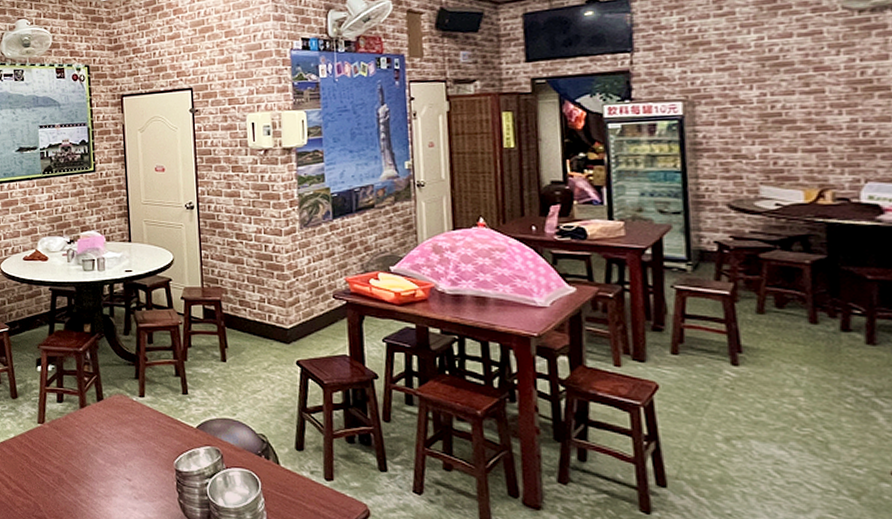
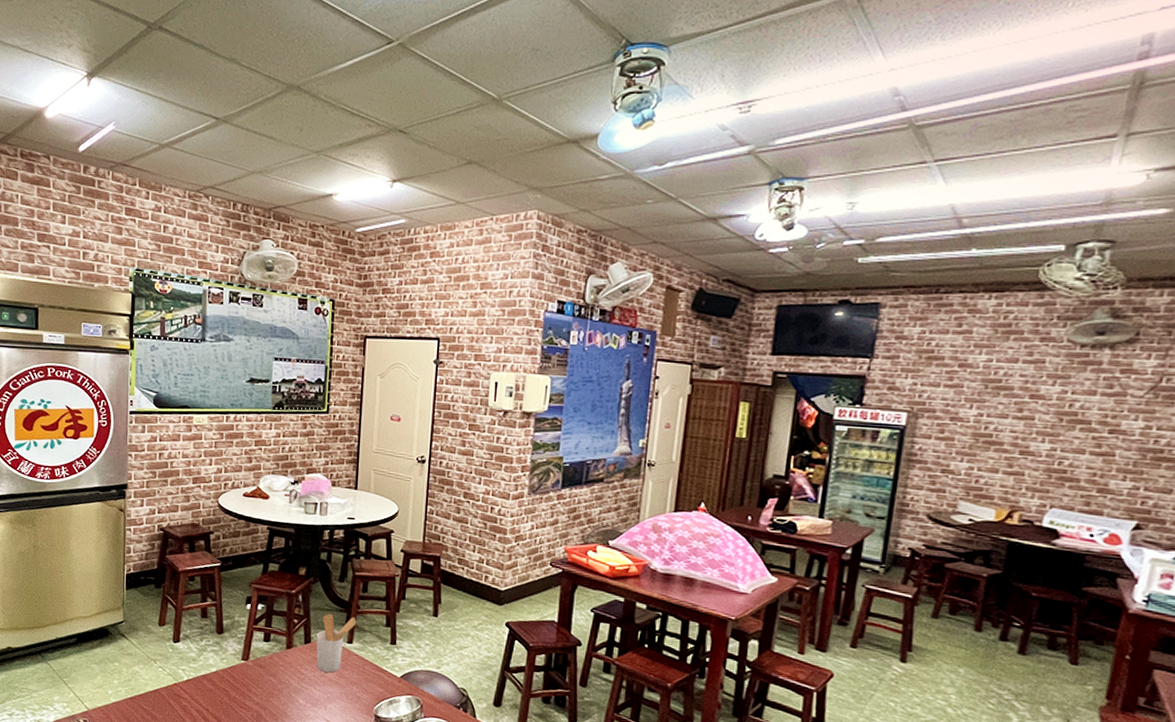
utensil holder: none [108,368,146,429] -> present [316,613,357,673]

